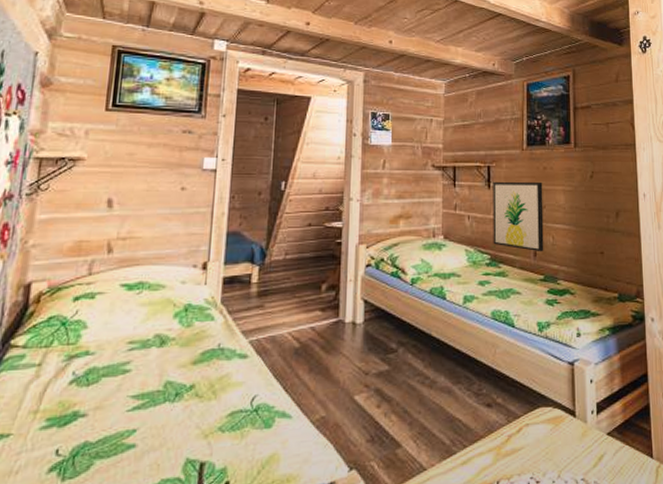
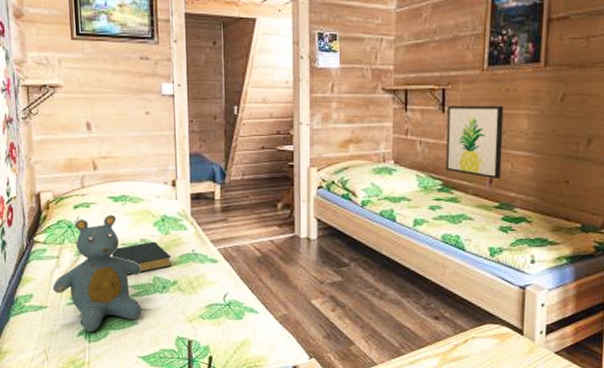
teddy bear: none [23,306,152,466] -> present [52,214,142,332]
hardback book: none [114,336,192,382] -> present [111,241,172,276]

